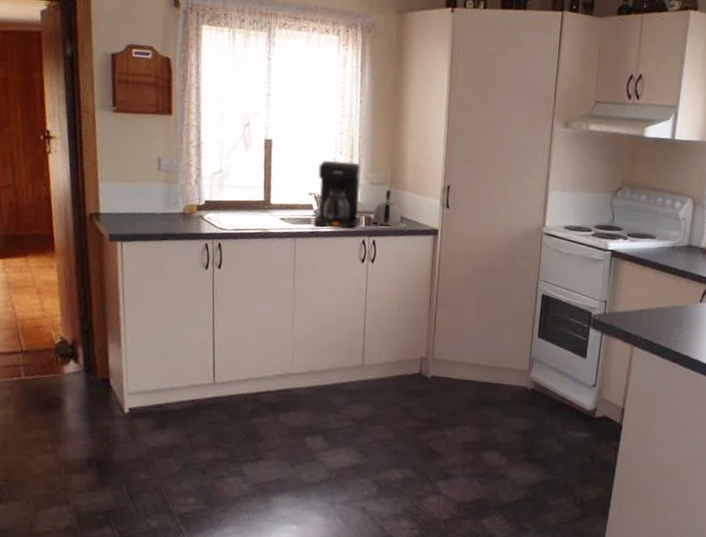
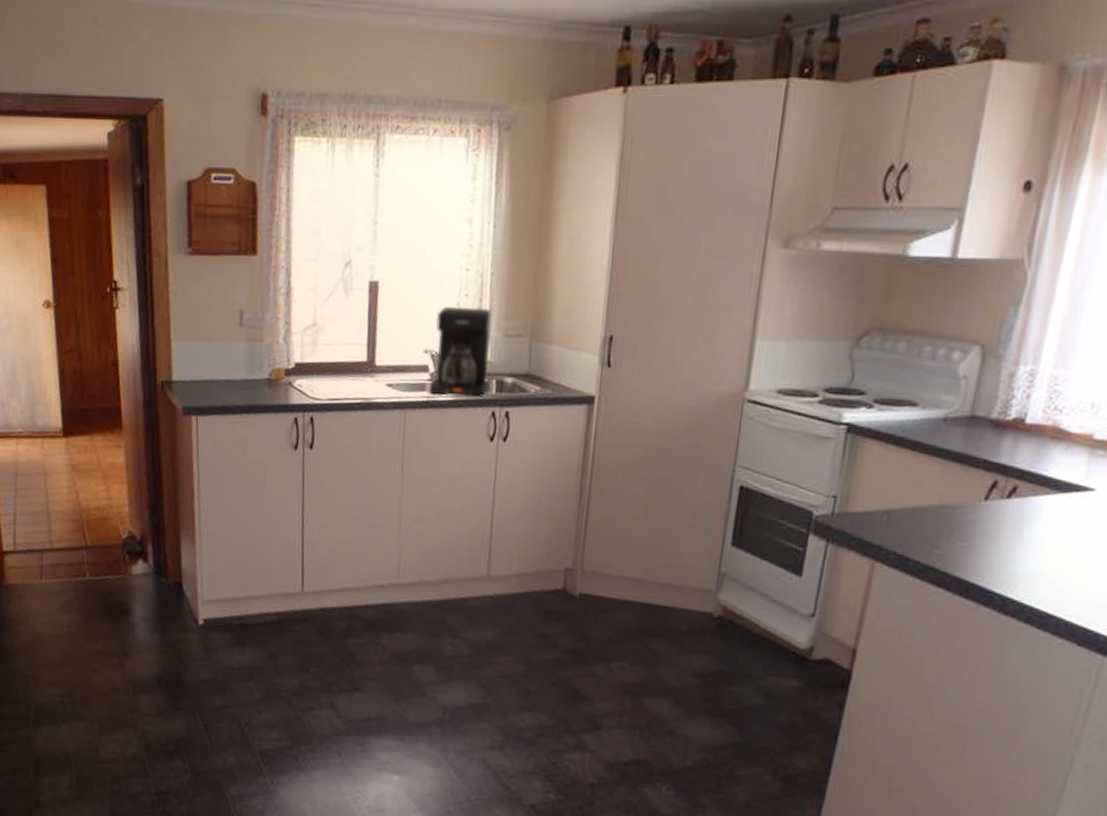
kettle: present [372,190,402,227] -> none [505,343,545,394]

